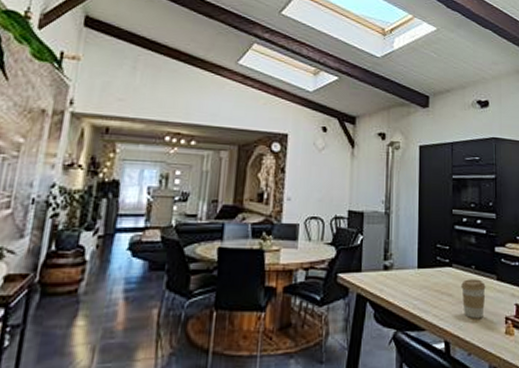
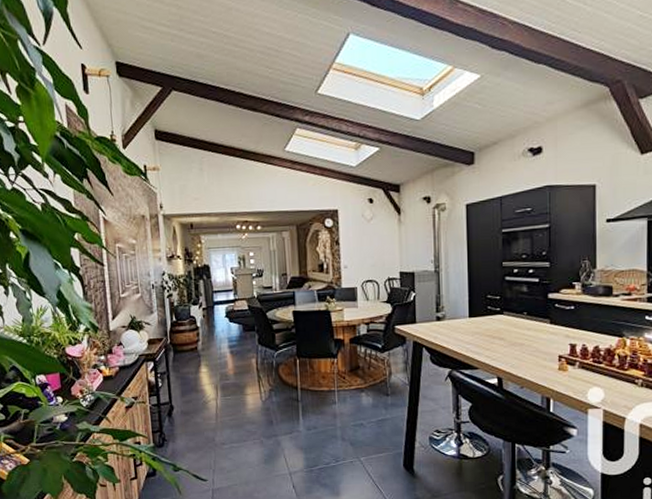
coffee cup: present [461,279,486,319] -> none [513,324,538,358]

